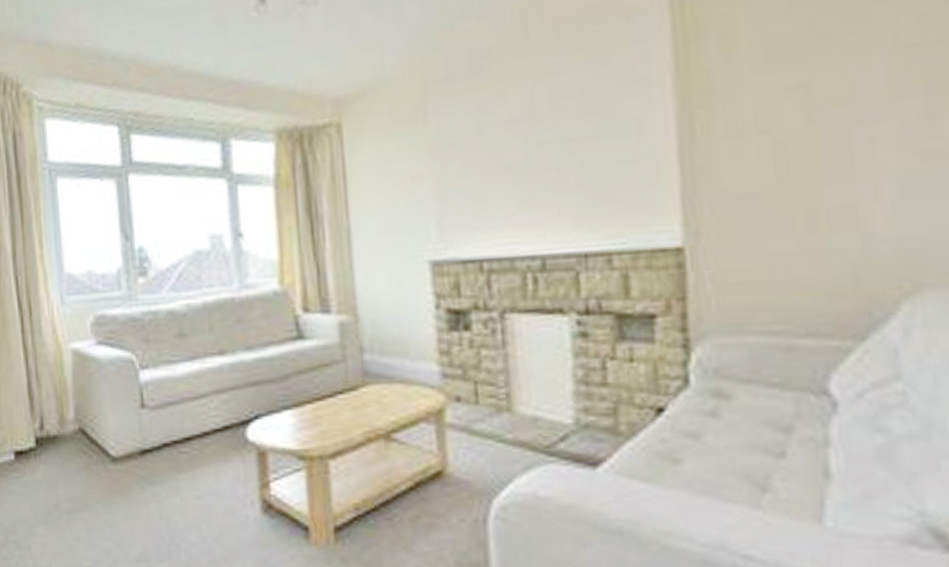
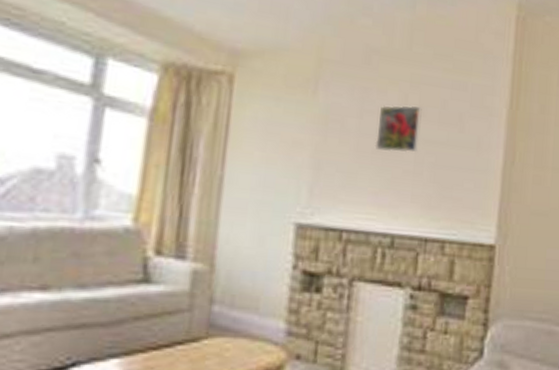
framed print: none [501,101,557,165] -> present [374,105,422,153]

